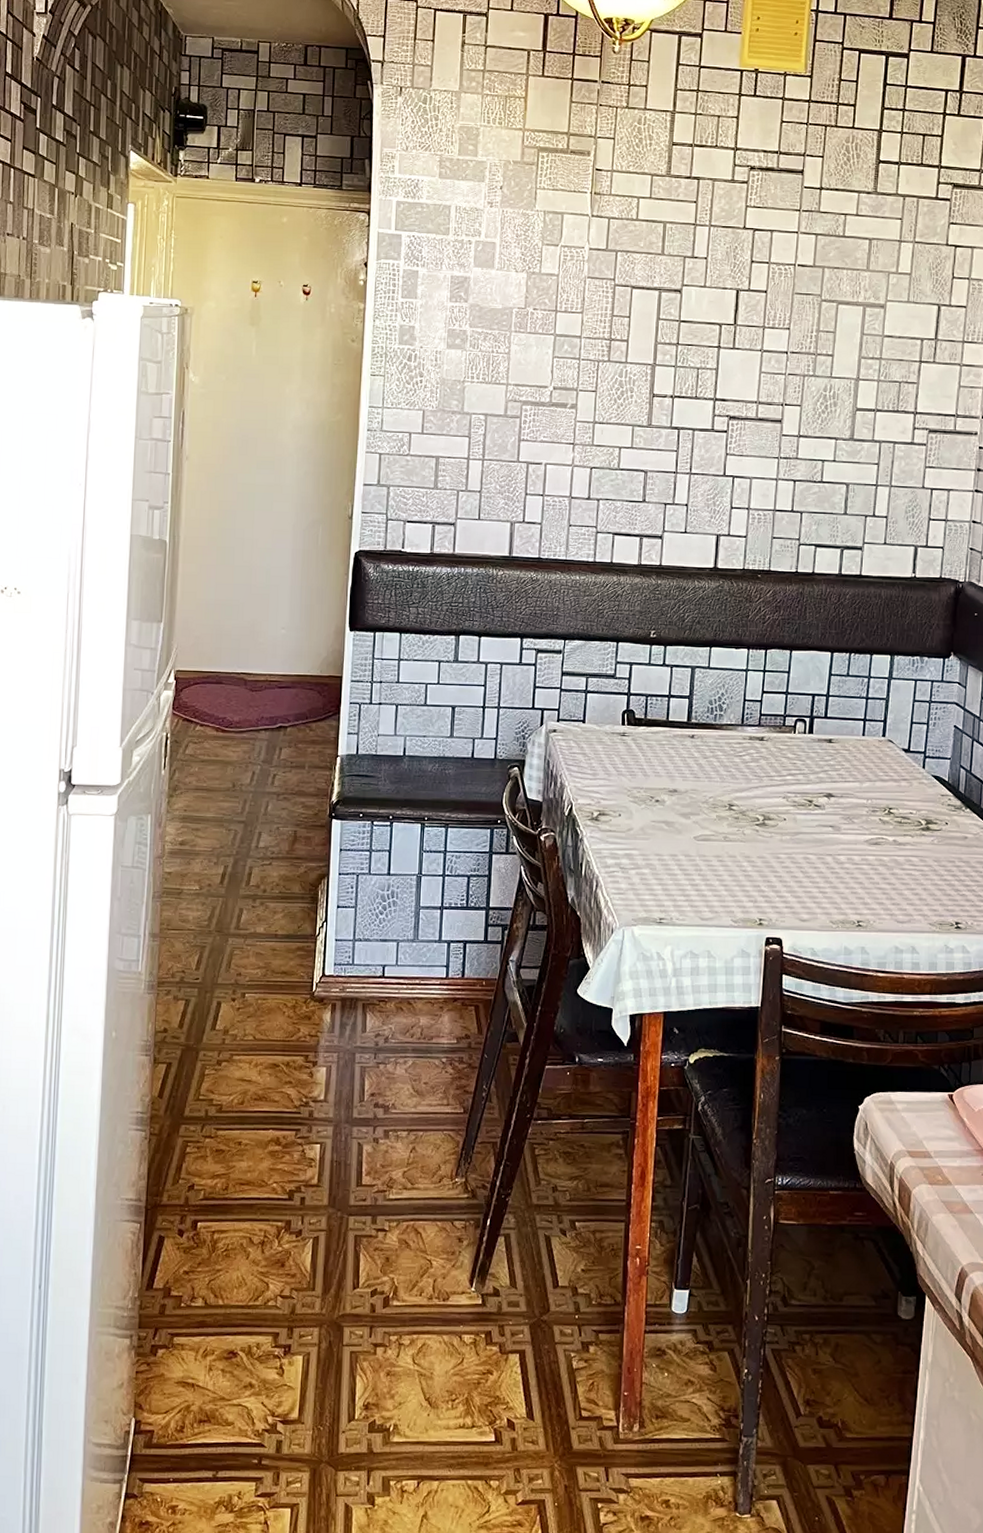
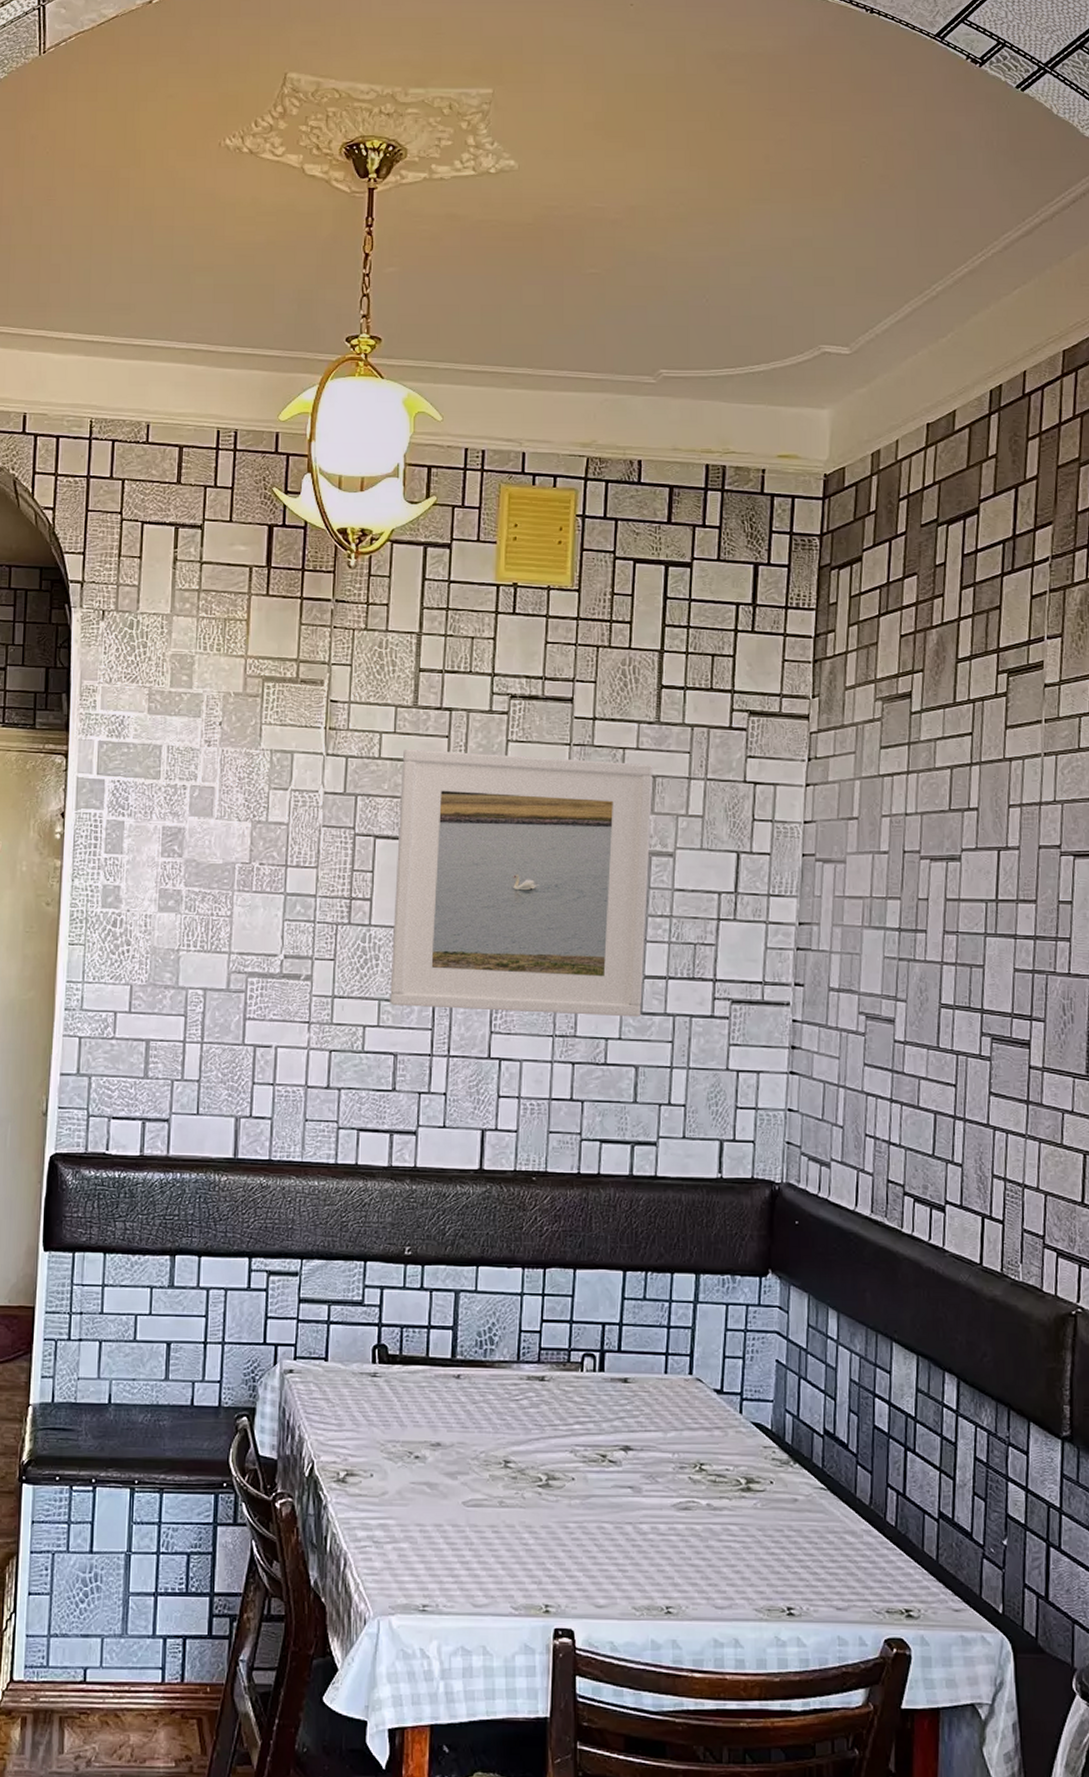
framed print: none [642,212,870,443] -> present [390,749,653,1018]

